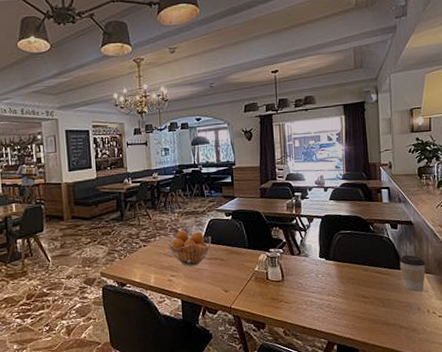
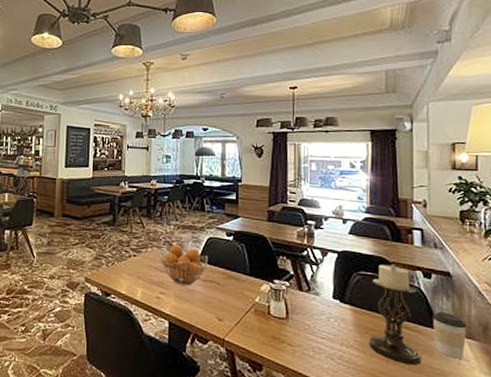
candle holder: none [350,220,392,303] -> present [368,264,422,365]

